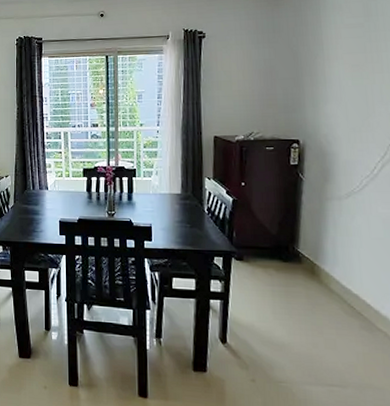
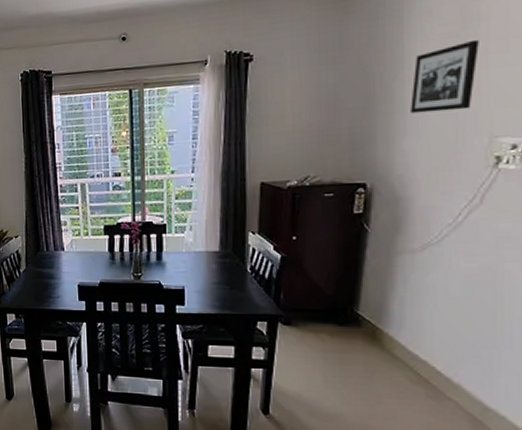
picture frame: none [330,29,379,85] -> present [411,39,479,114]

